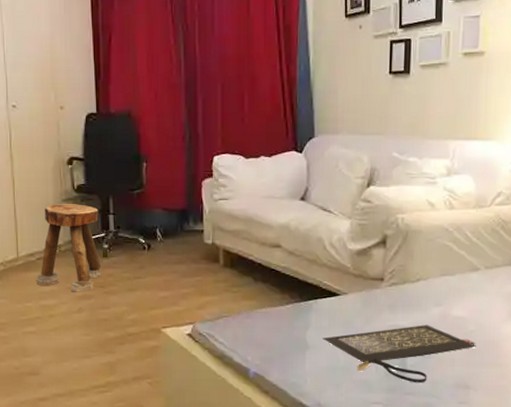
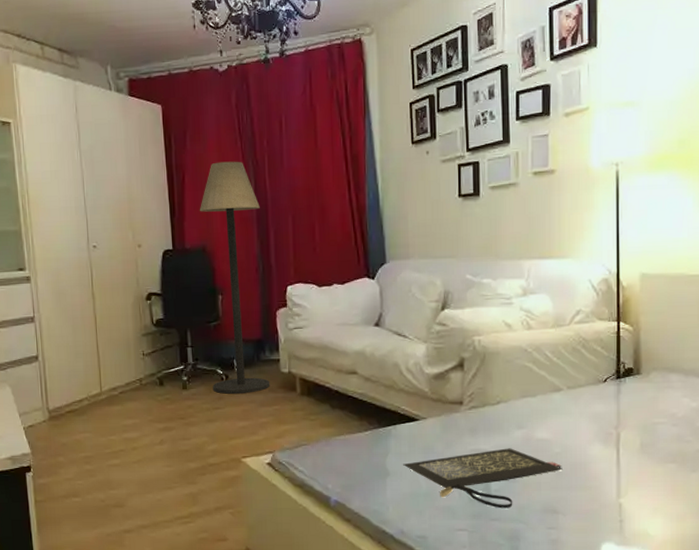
stool: present [36,204,102,293] -> none [119,338,182,426]
floor lamp: none [125,24,193,263] -> present [199,161,270,394]

